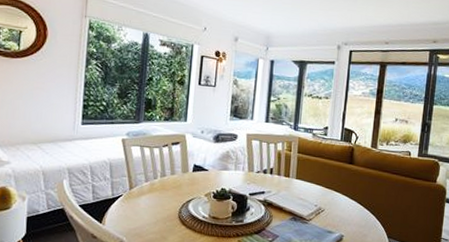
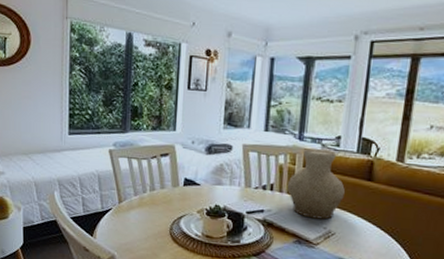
vase: none [285,137,332,198] -> present [288,148,345,220]

